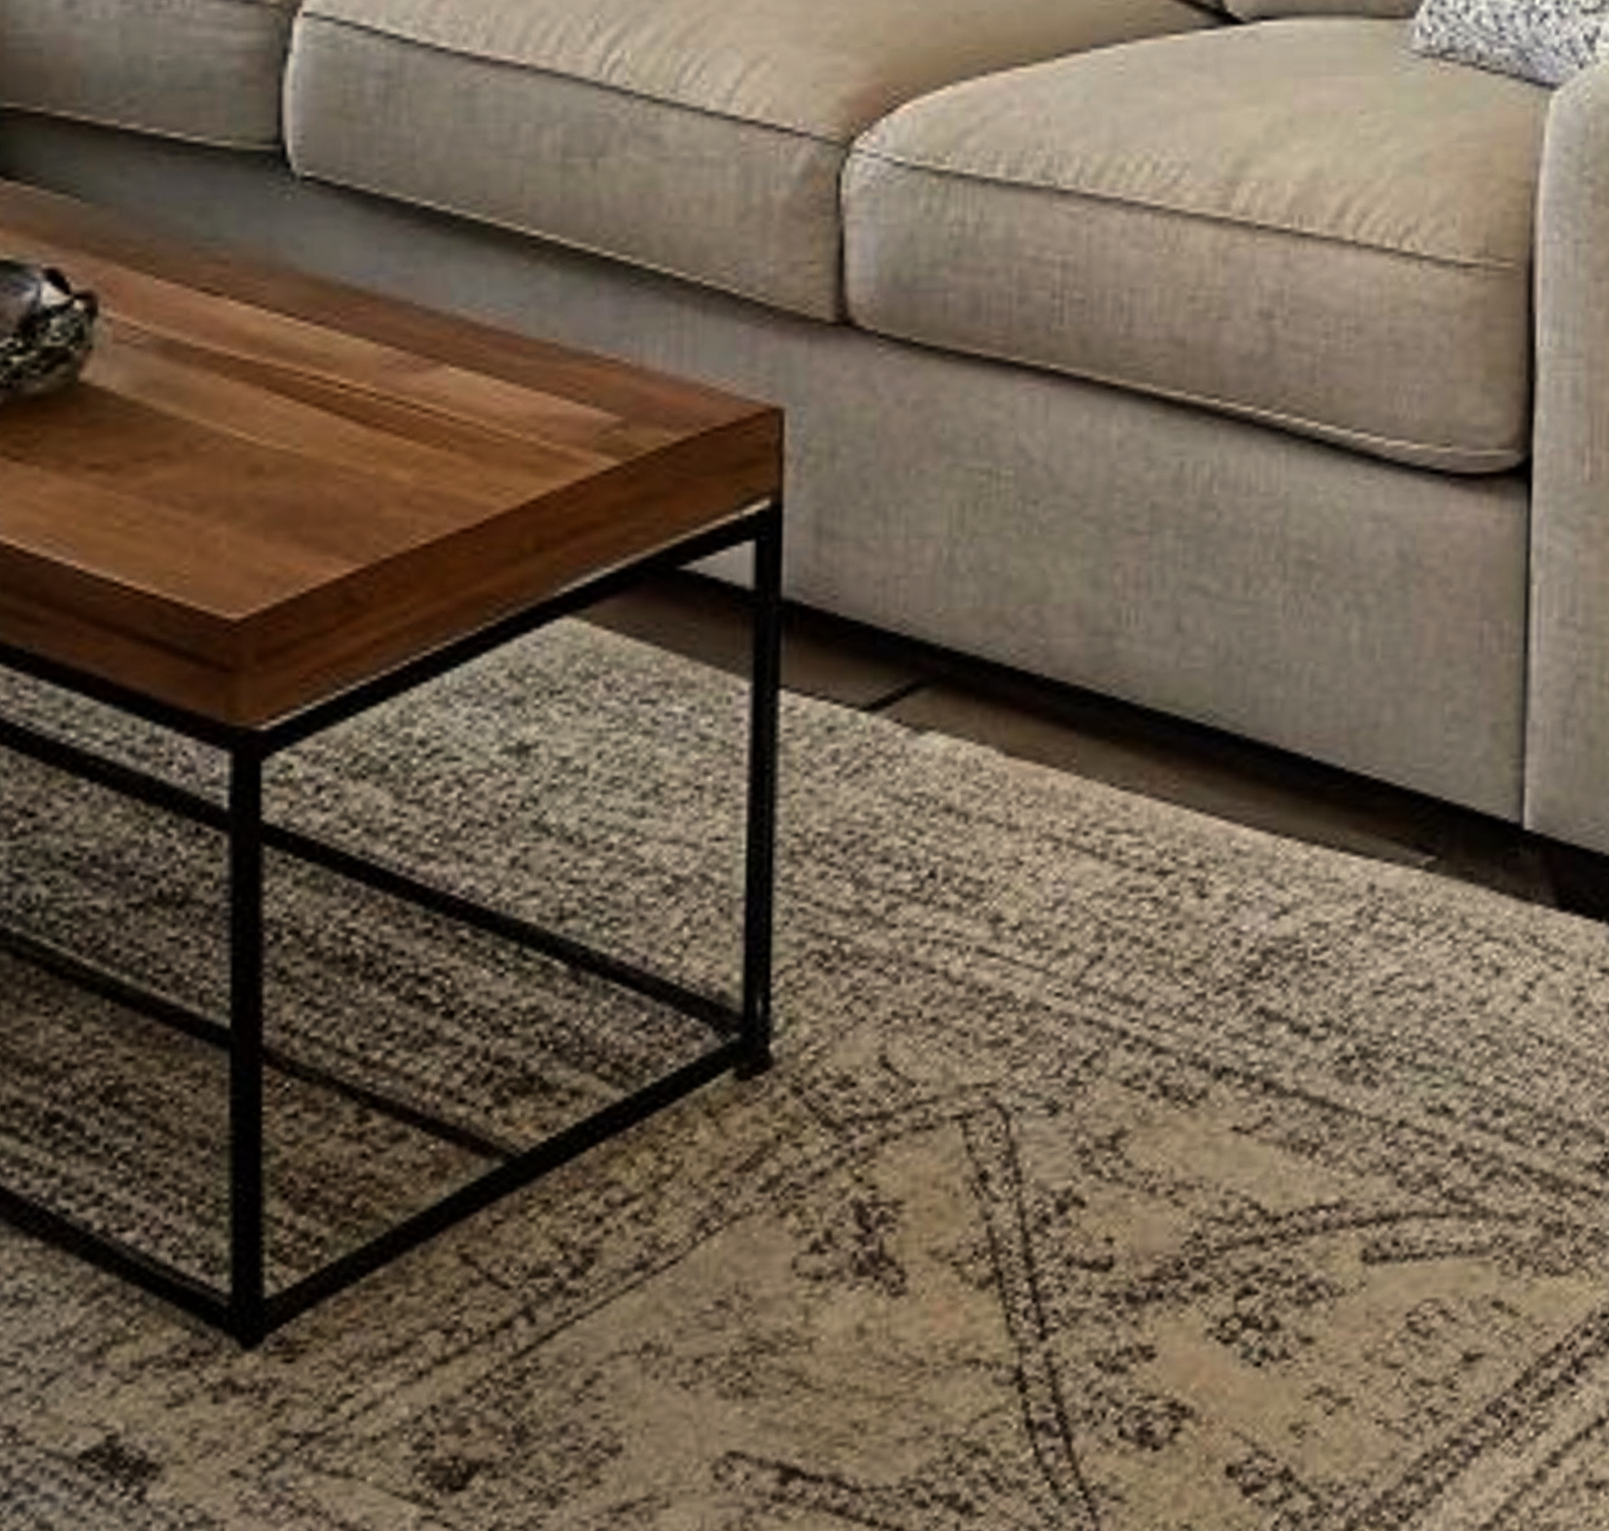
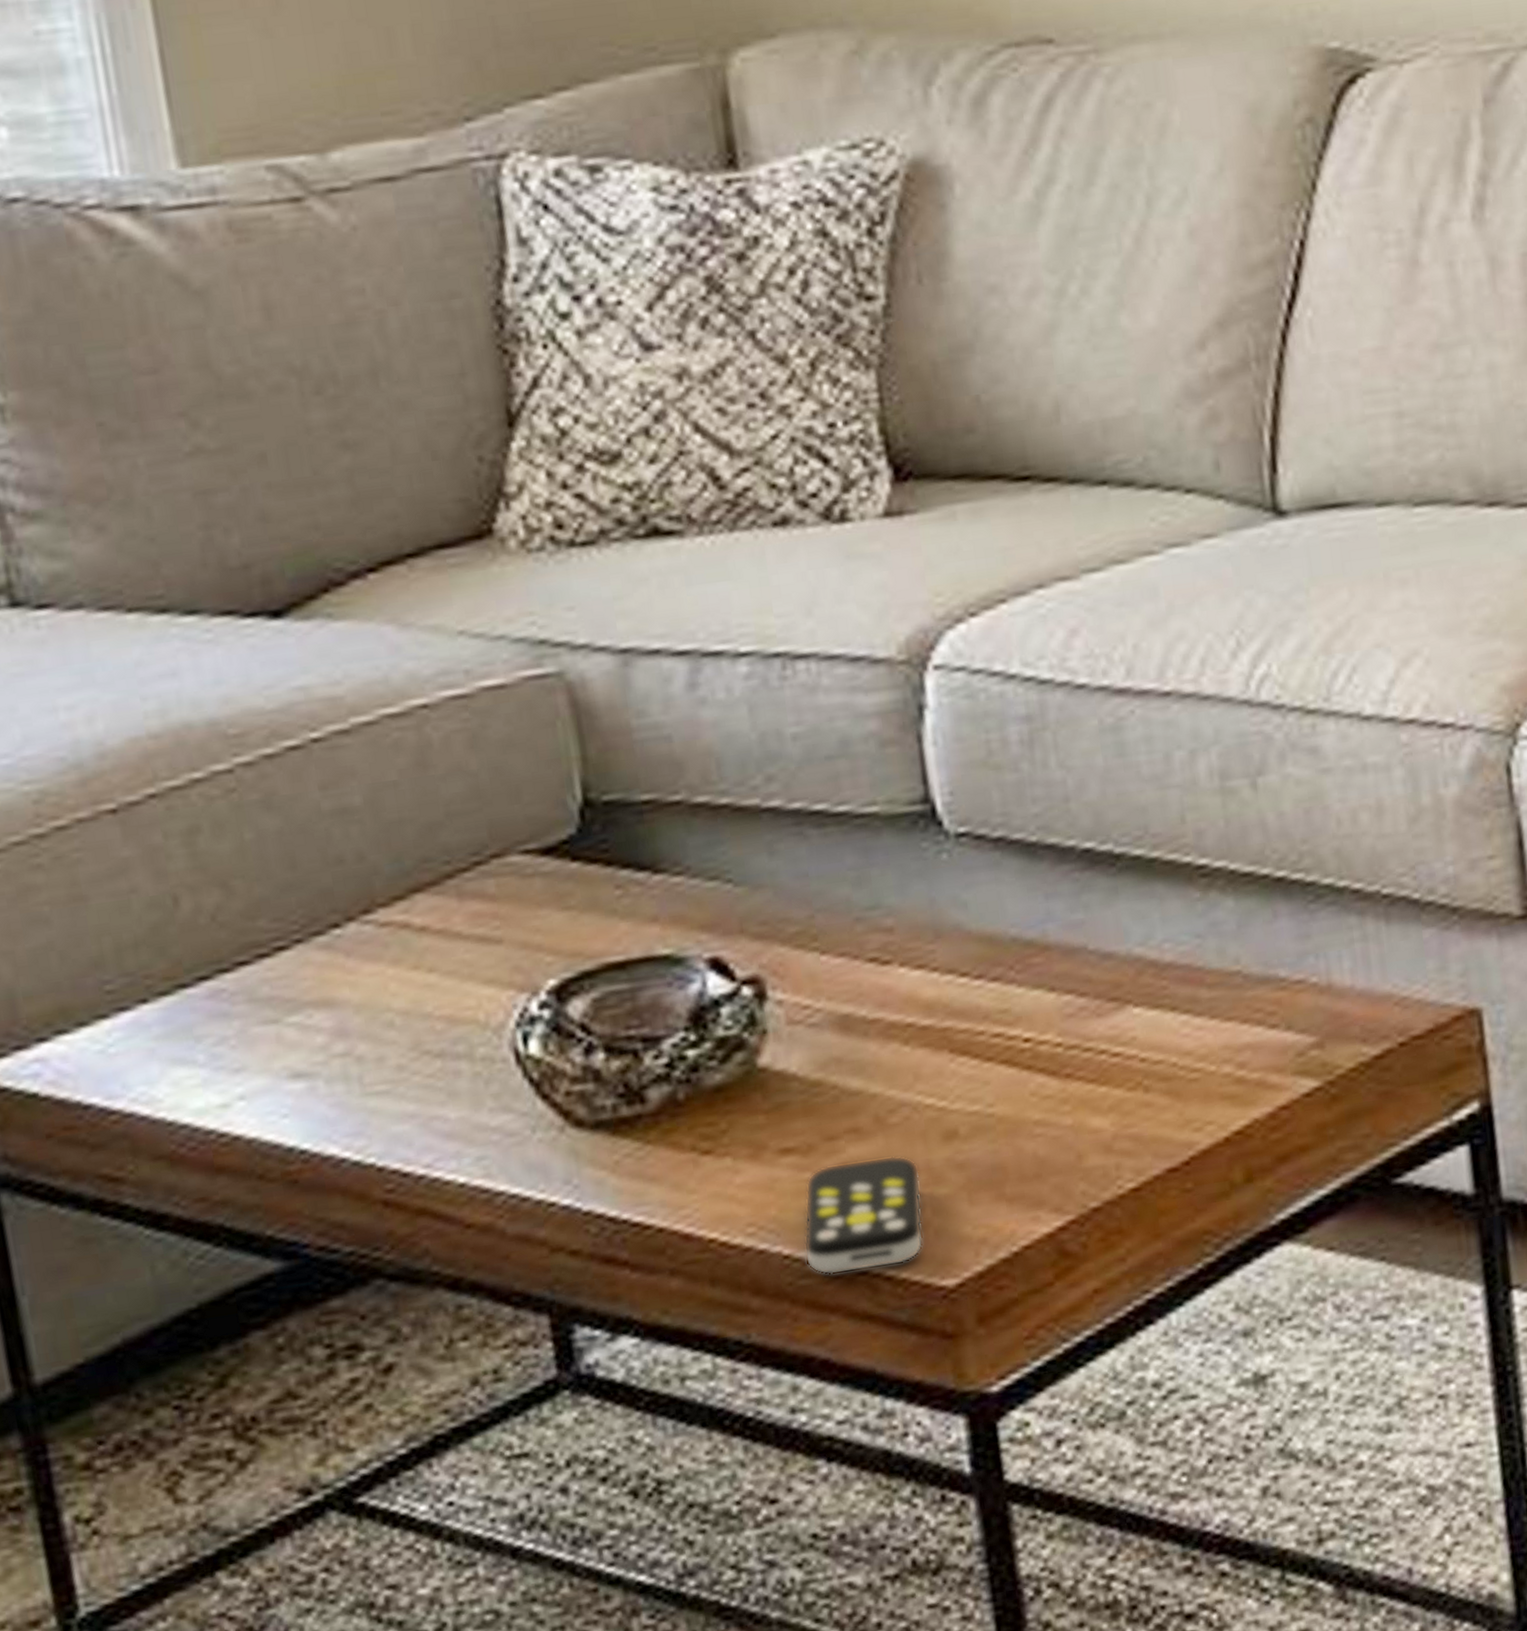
remote control: none [97,484,221,595] -> present [803,1155,924,1275]

